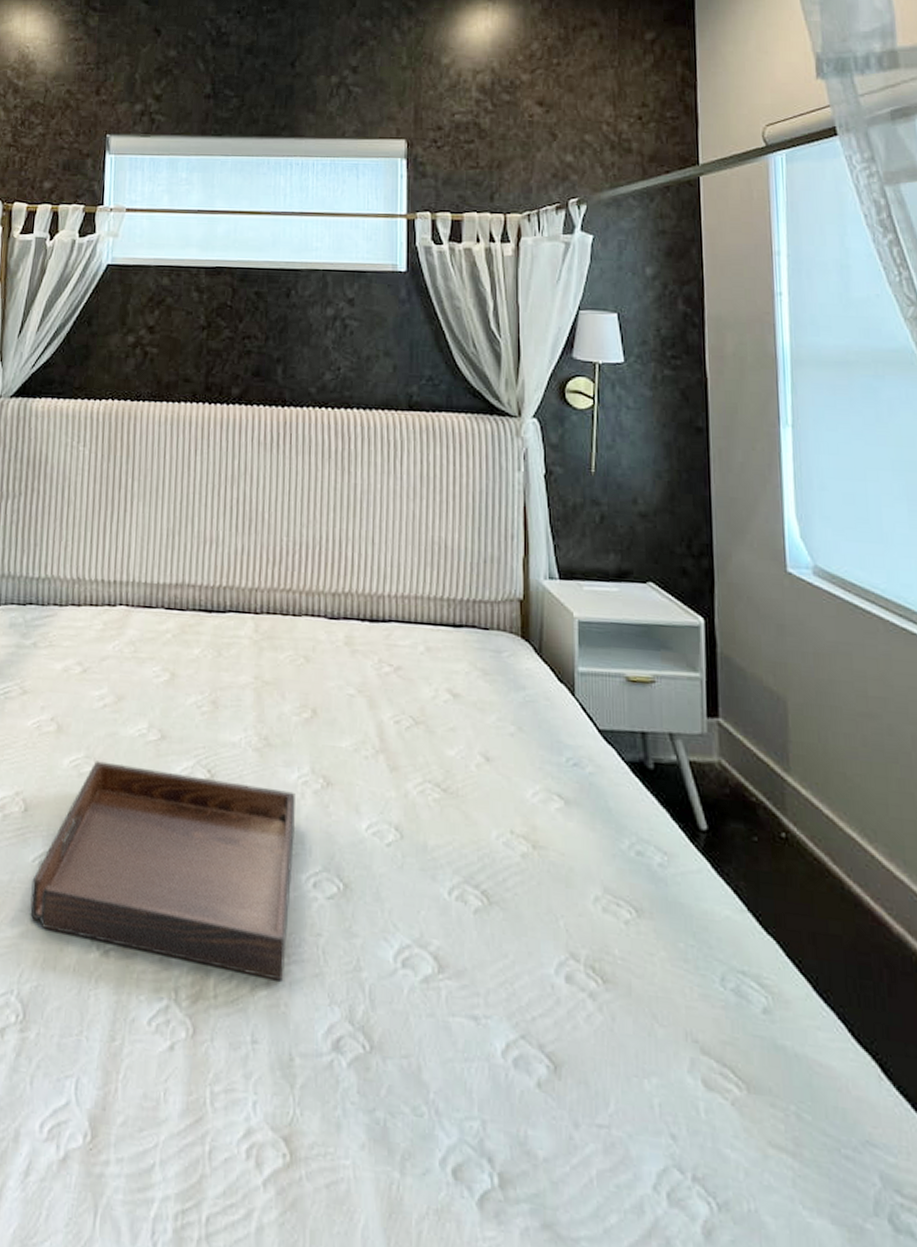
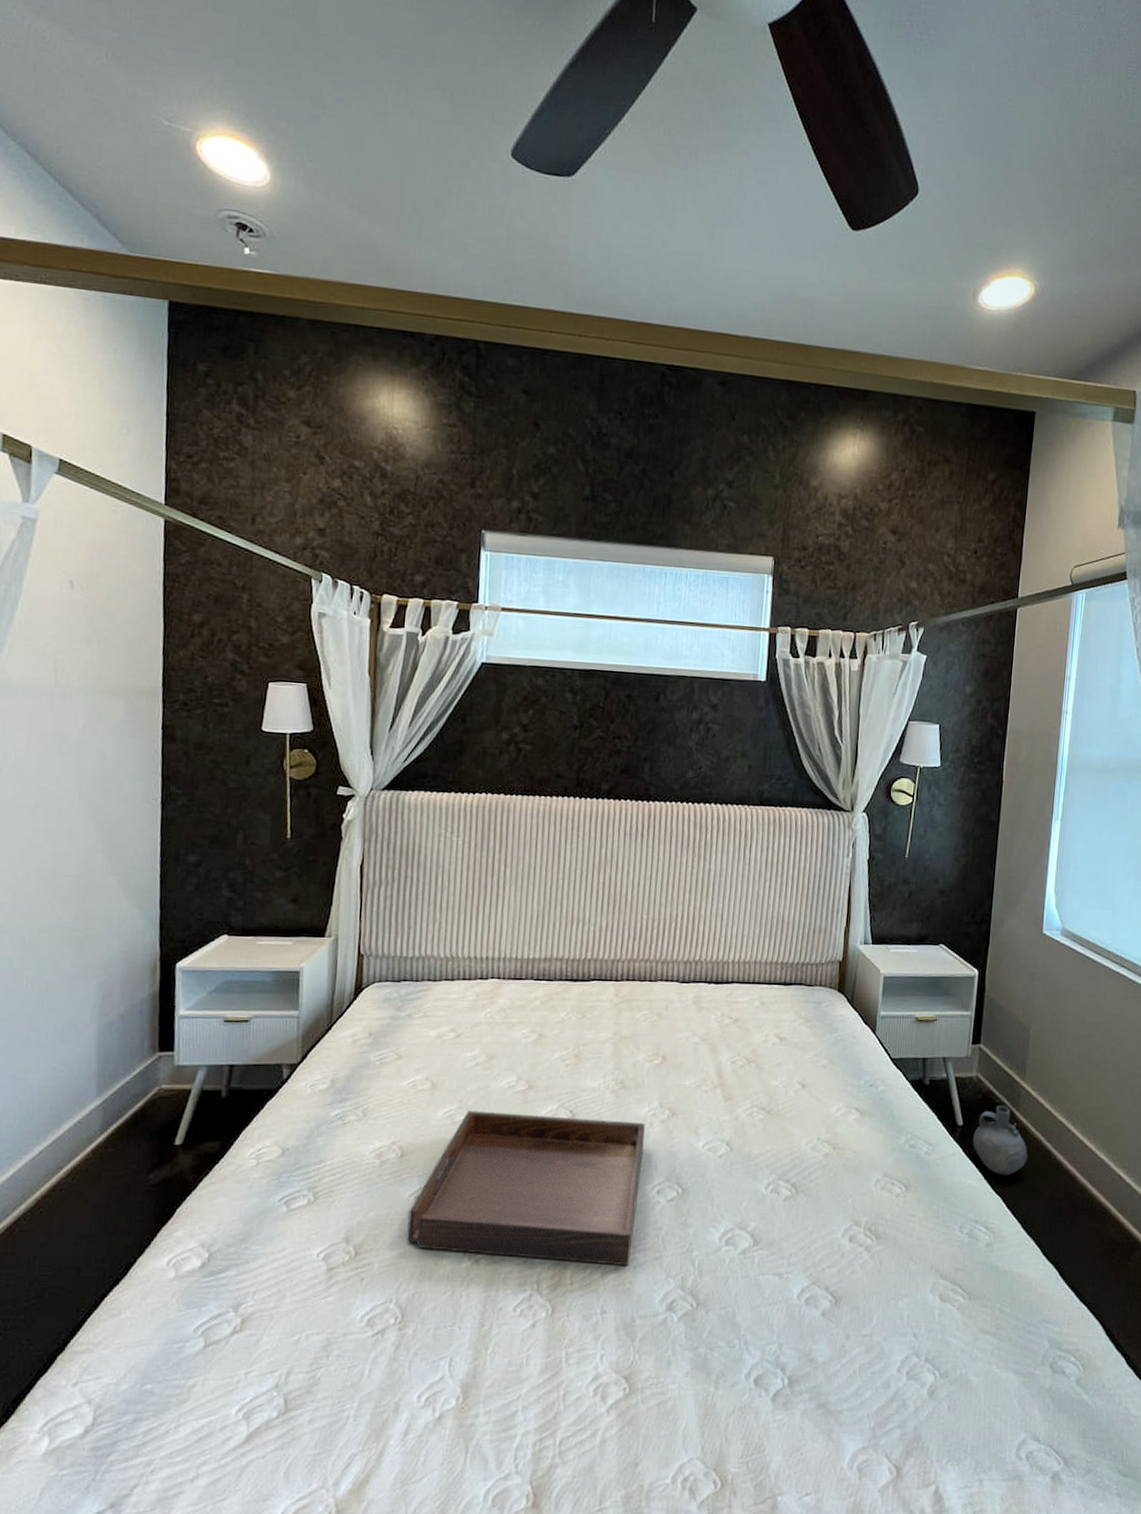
ceramic jug: none [723,806,808,909] -> present [972,1106,1028,1175]

